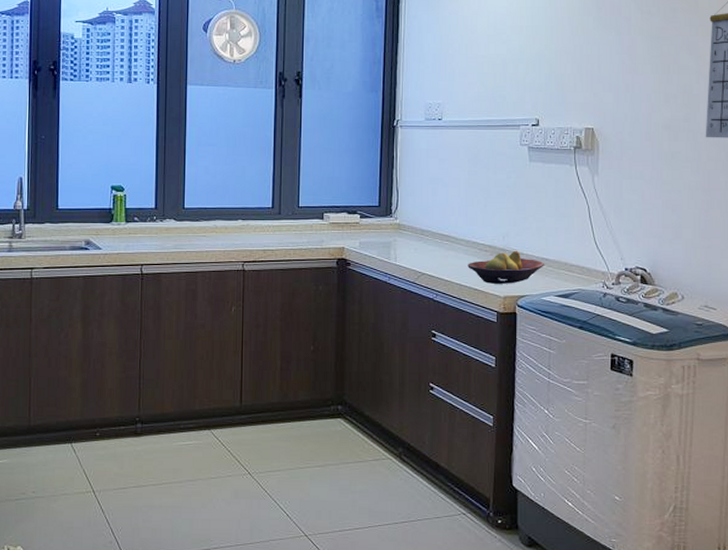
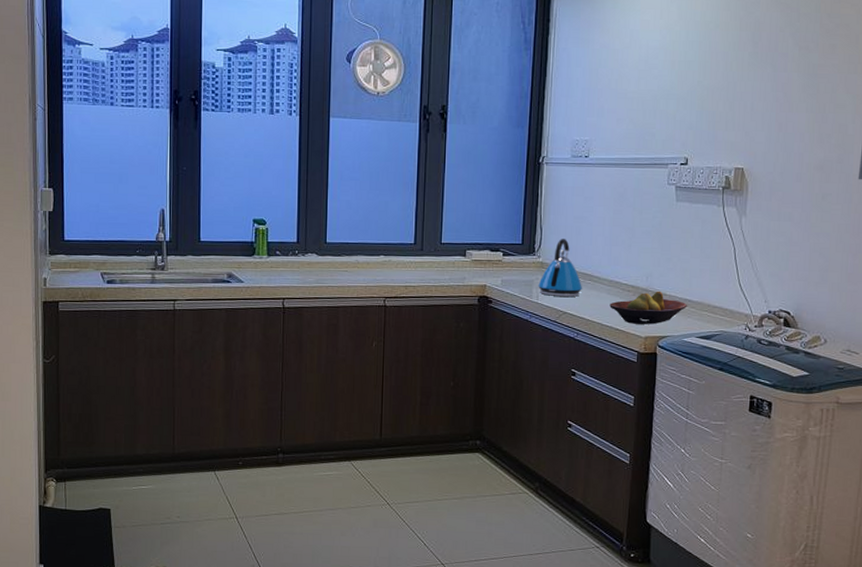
kettle: none [396,200,441,257] -> present [538,239,583,297]

